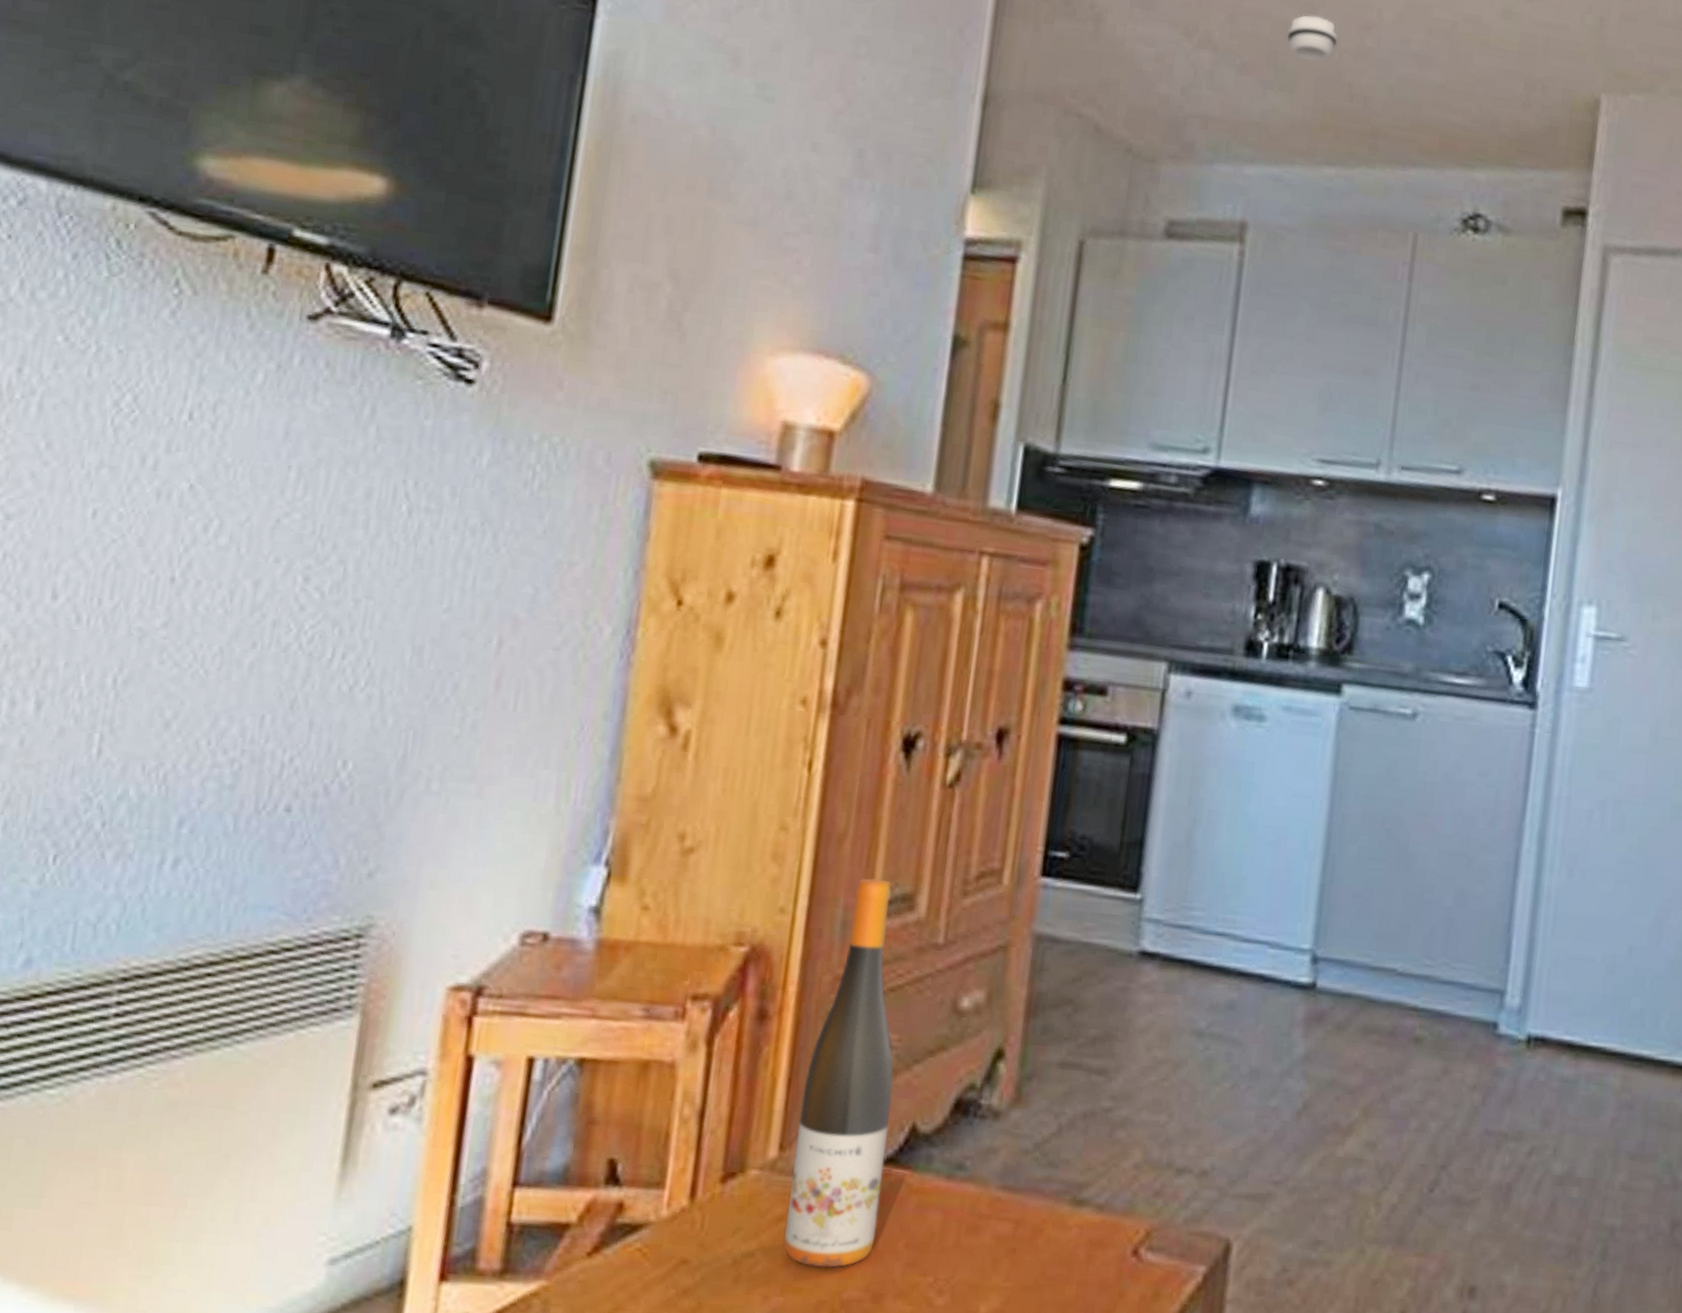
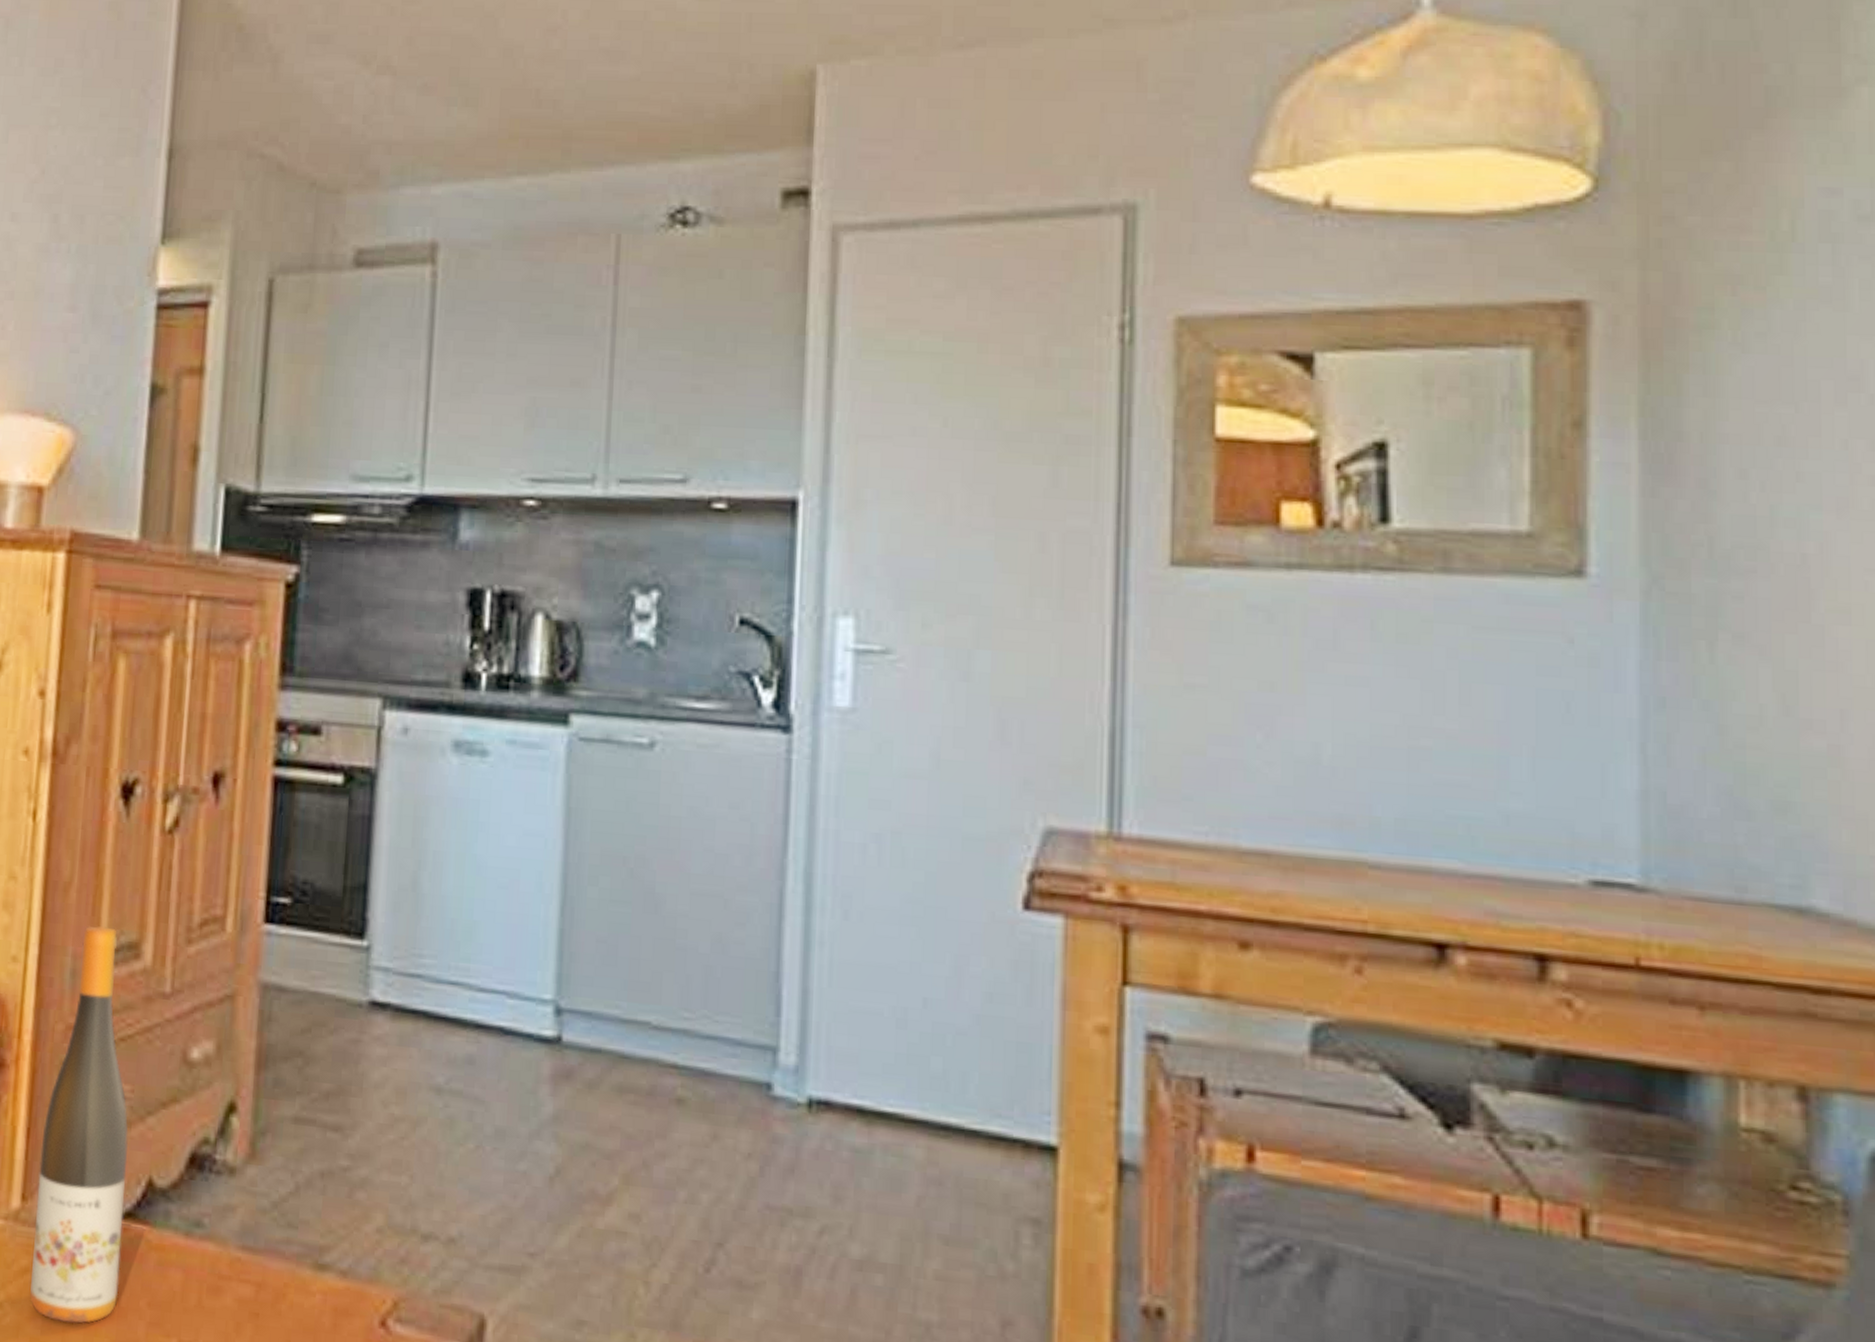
smoke detector: present [1287,14,1339,63] -> none [467,25,522,73]

